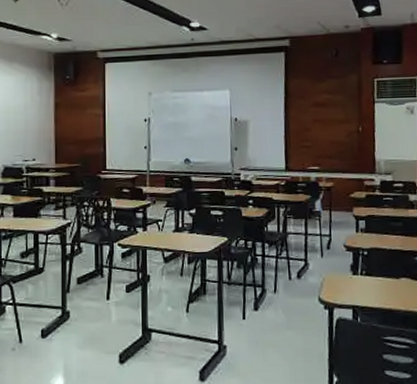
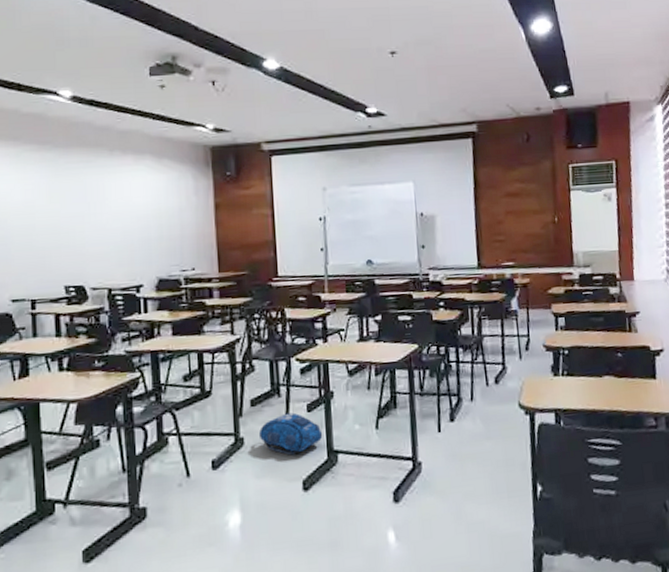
backpack: none [82,292,139,330] -> present [258,412,323,455]

